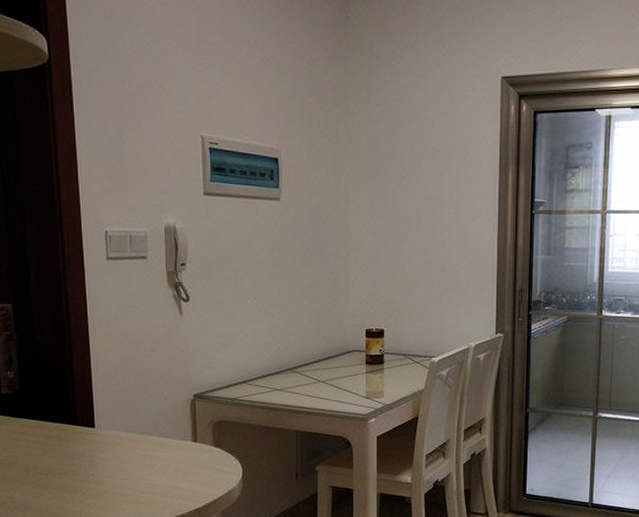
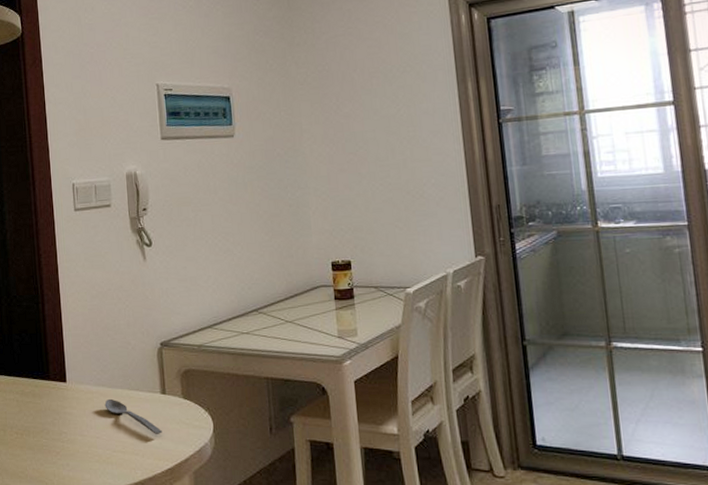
spoon: none [134,444,192,478] -> present [104,398,162,434]

